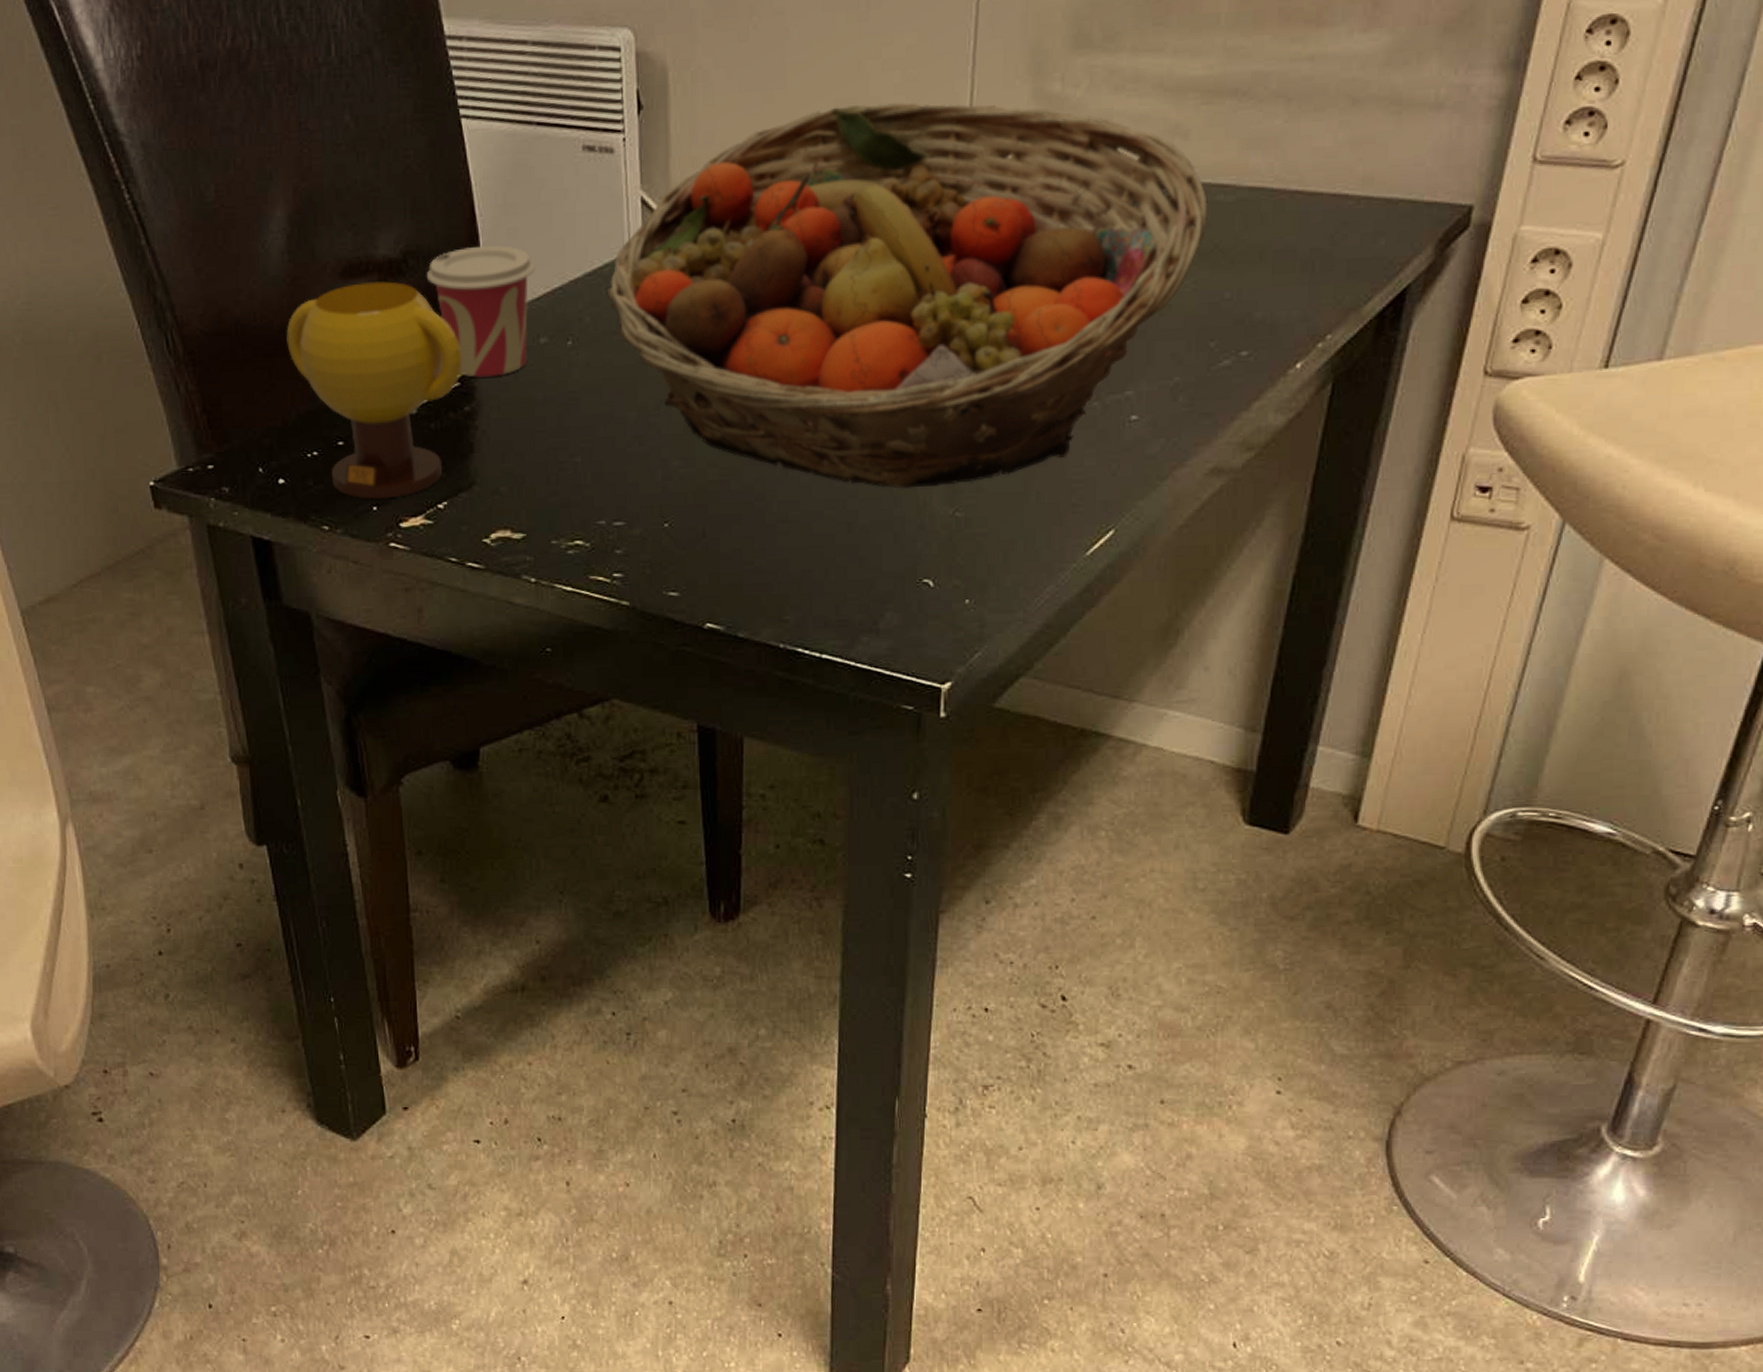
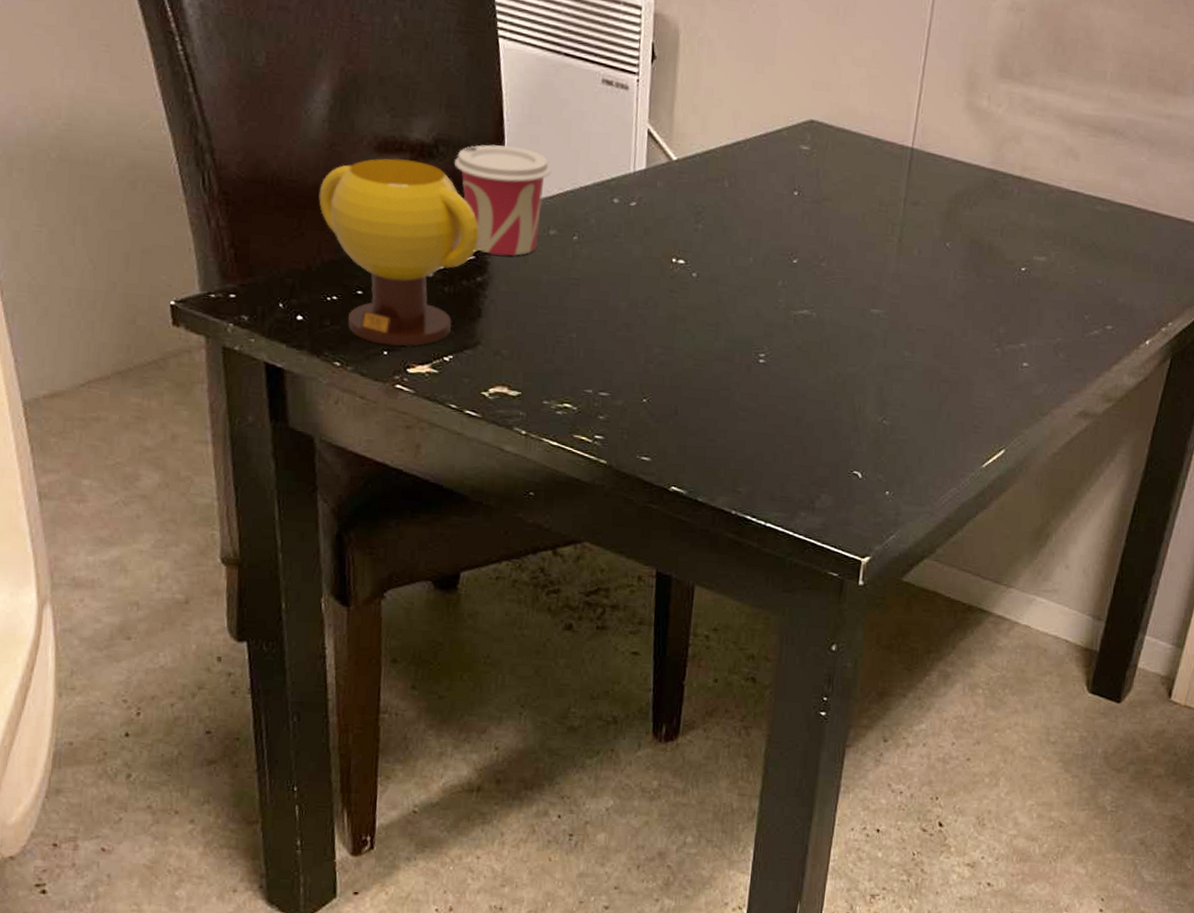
fruit basket: present [606,102,1208,489] -> none [611,86,1090,398]

